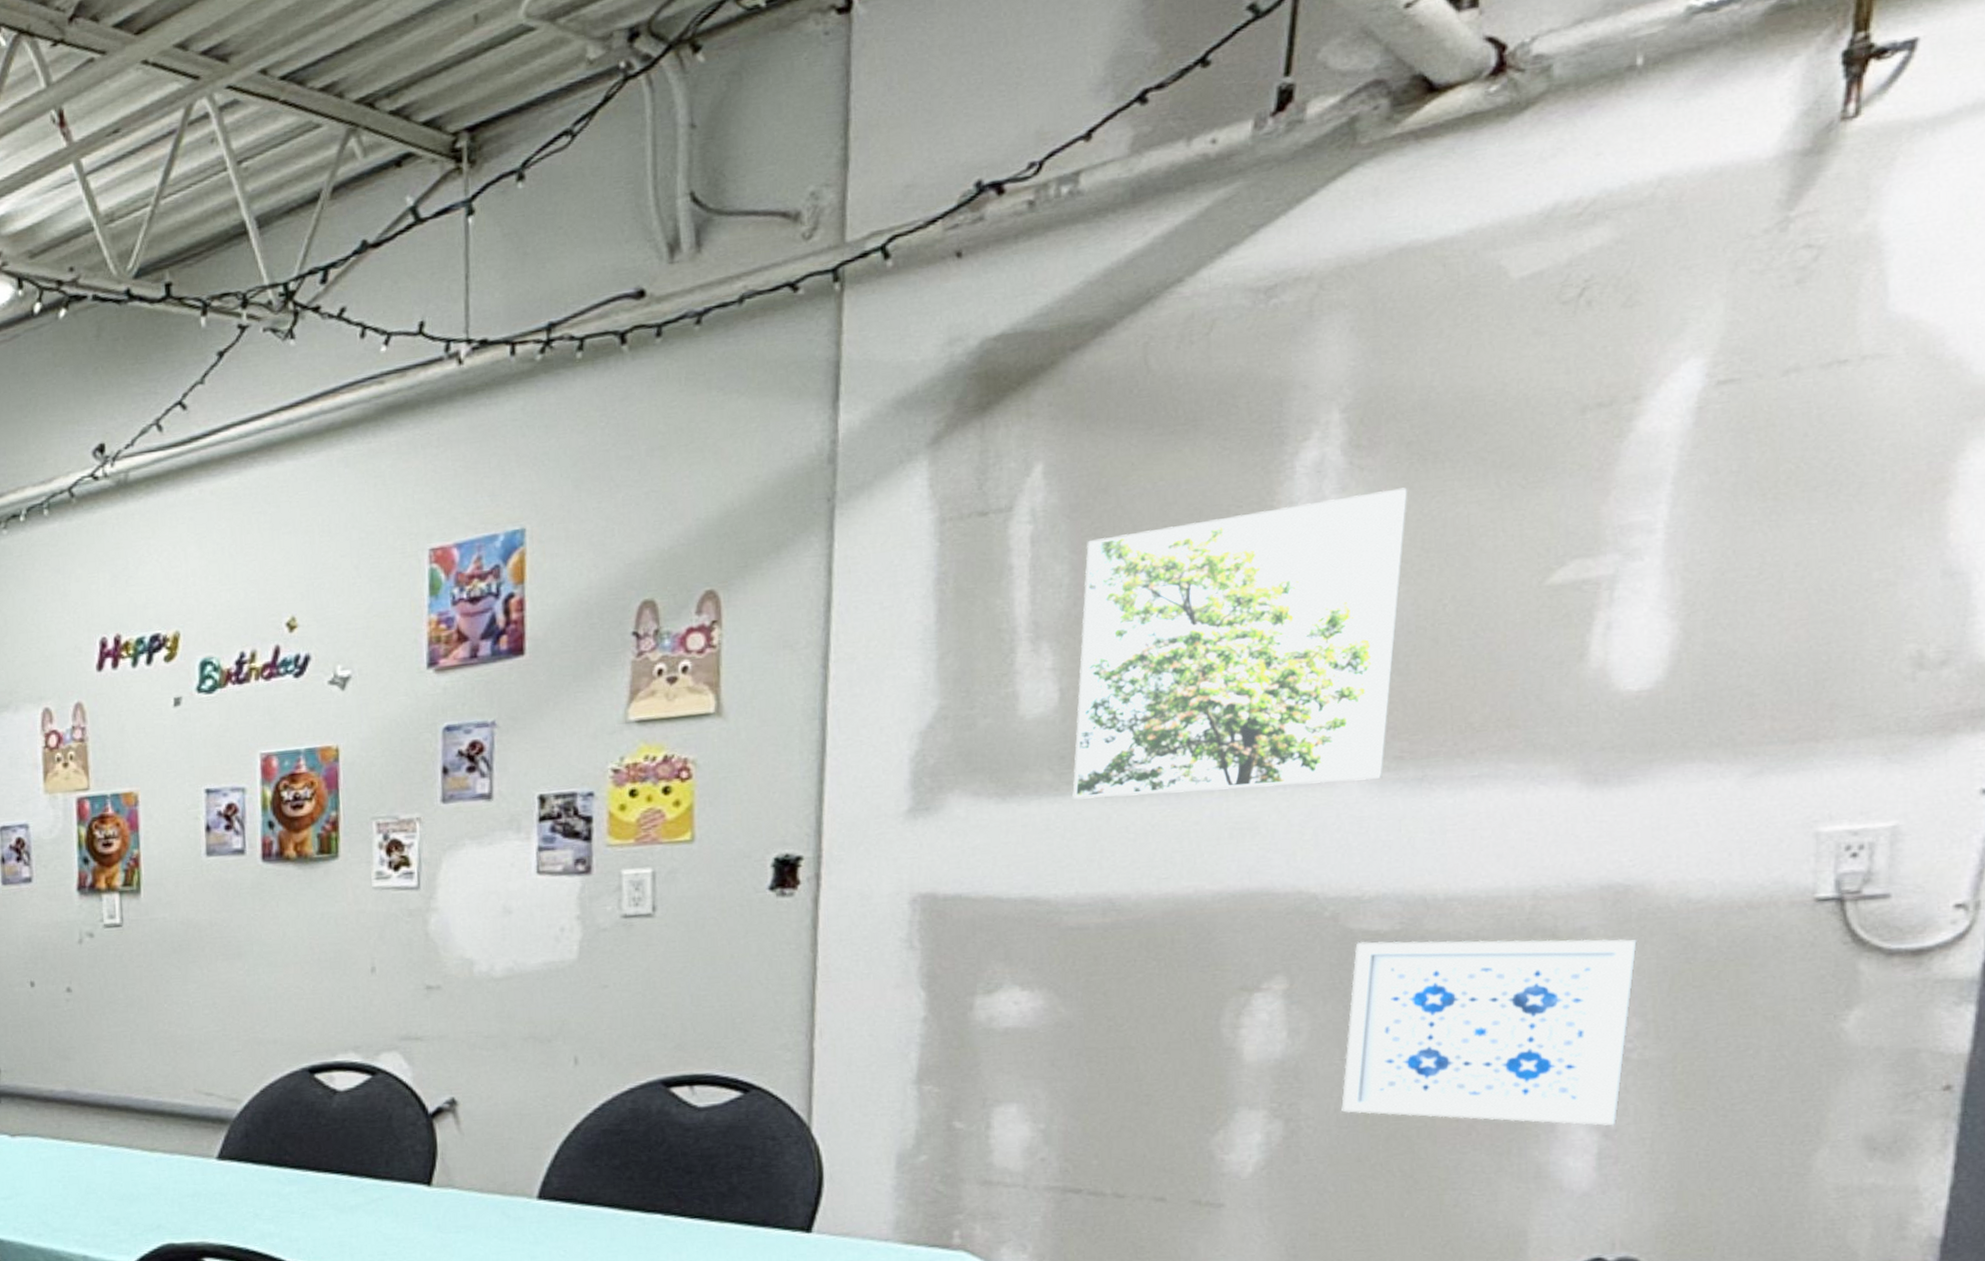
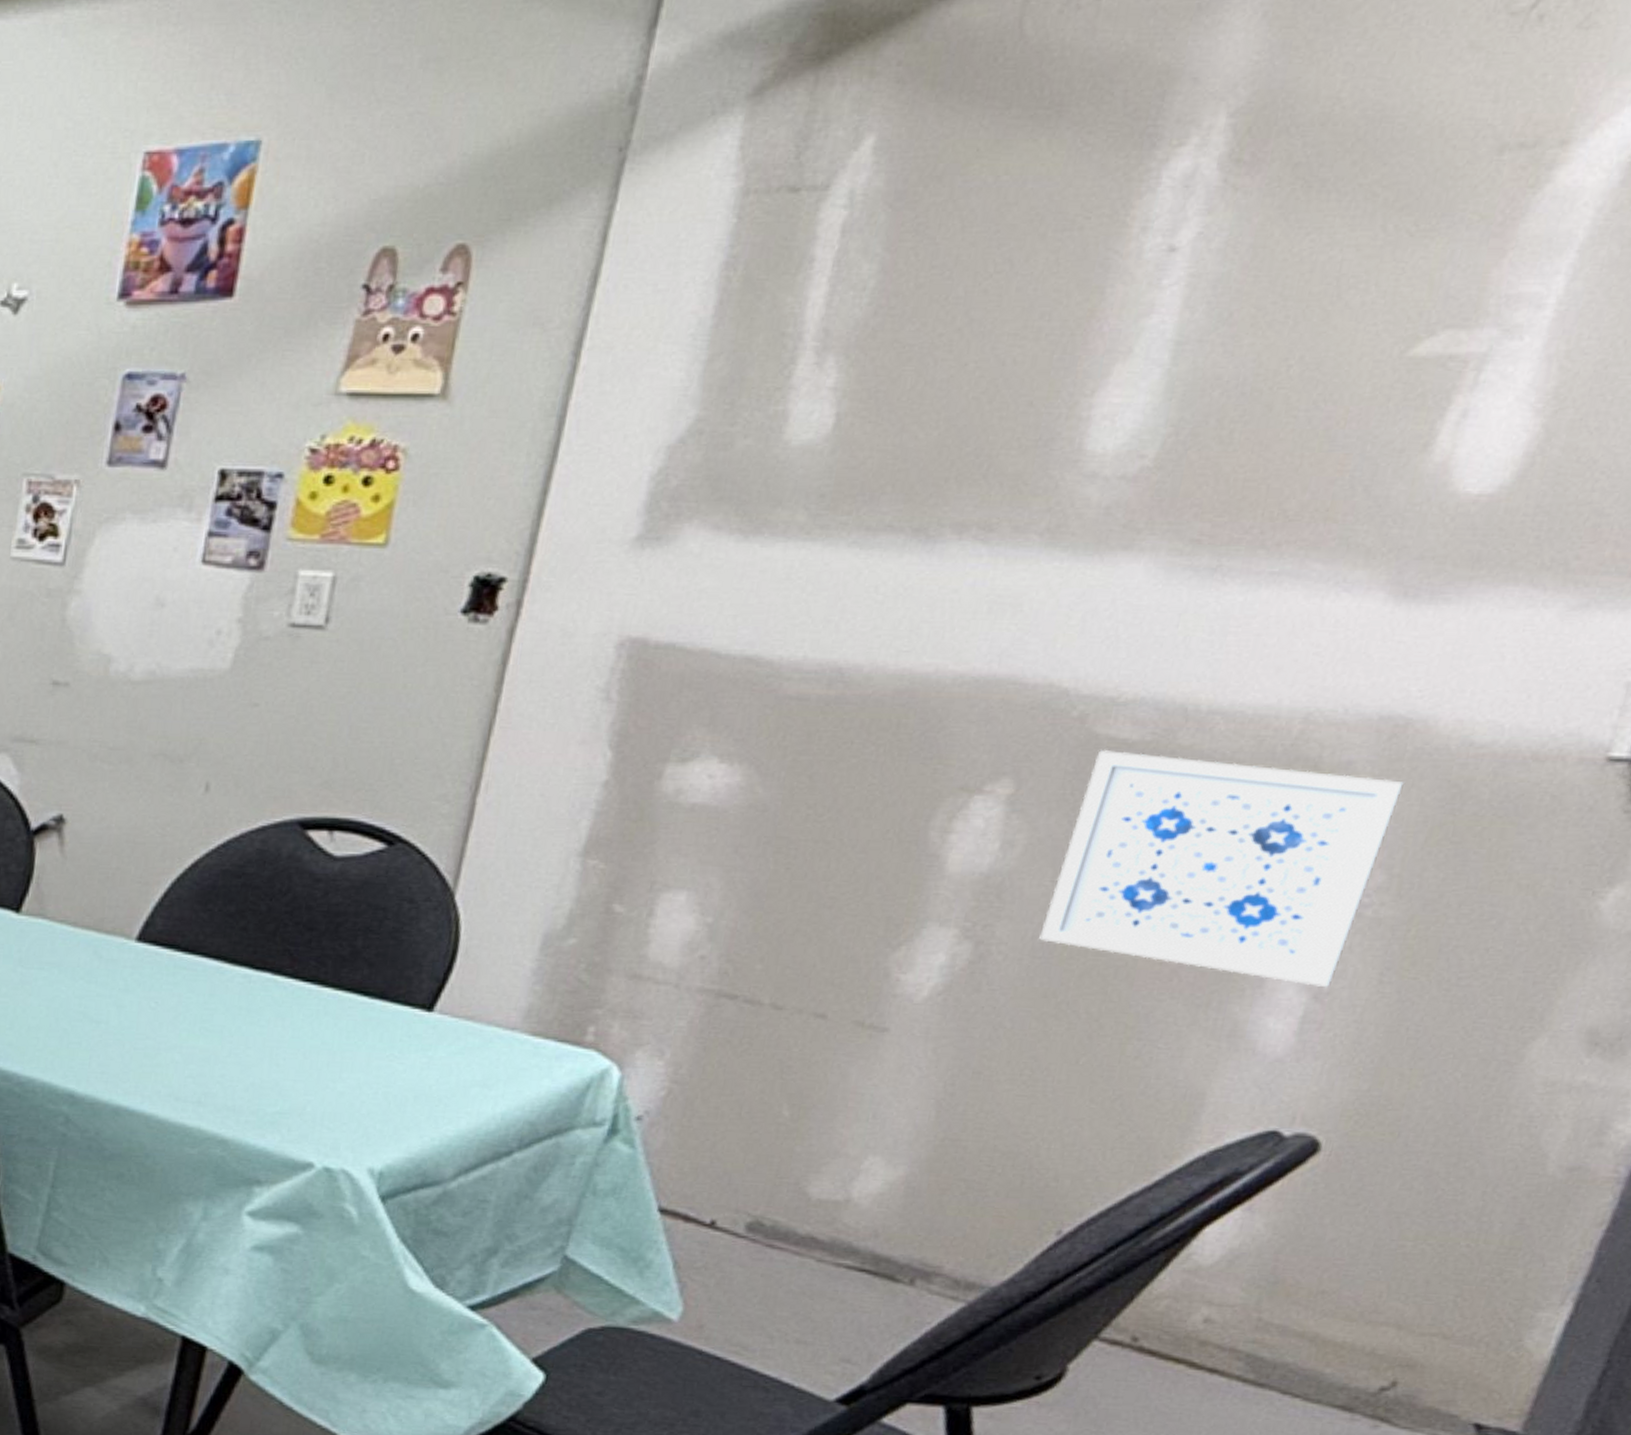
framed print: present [1072,487,1408,800] -> none [823,218,1282,564]

